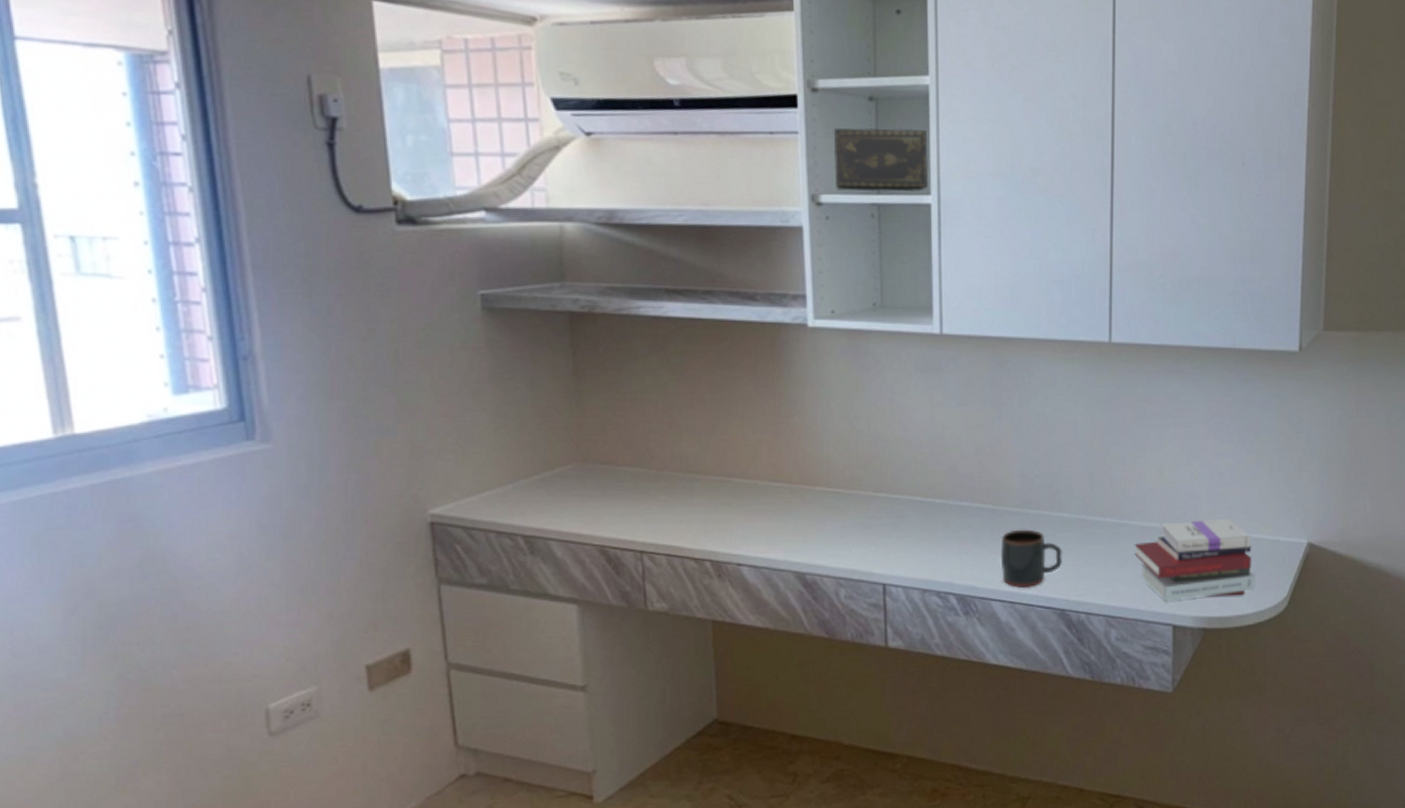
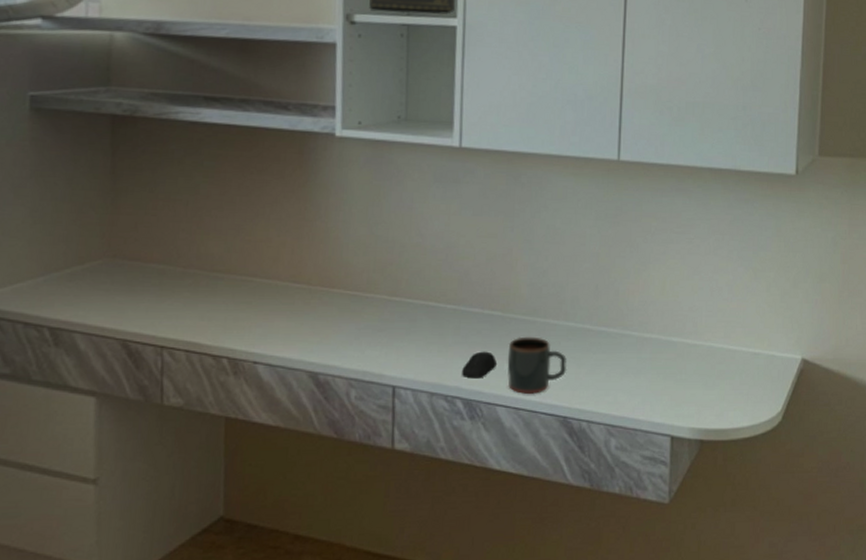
computer mouse: none [954,545,989,574] -> present [462,351,497,379]
books: present [1134,519,1255,601] -> none [635,333,751,412]

